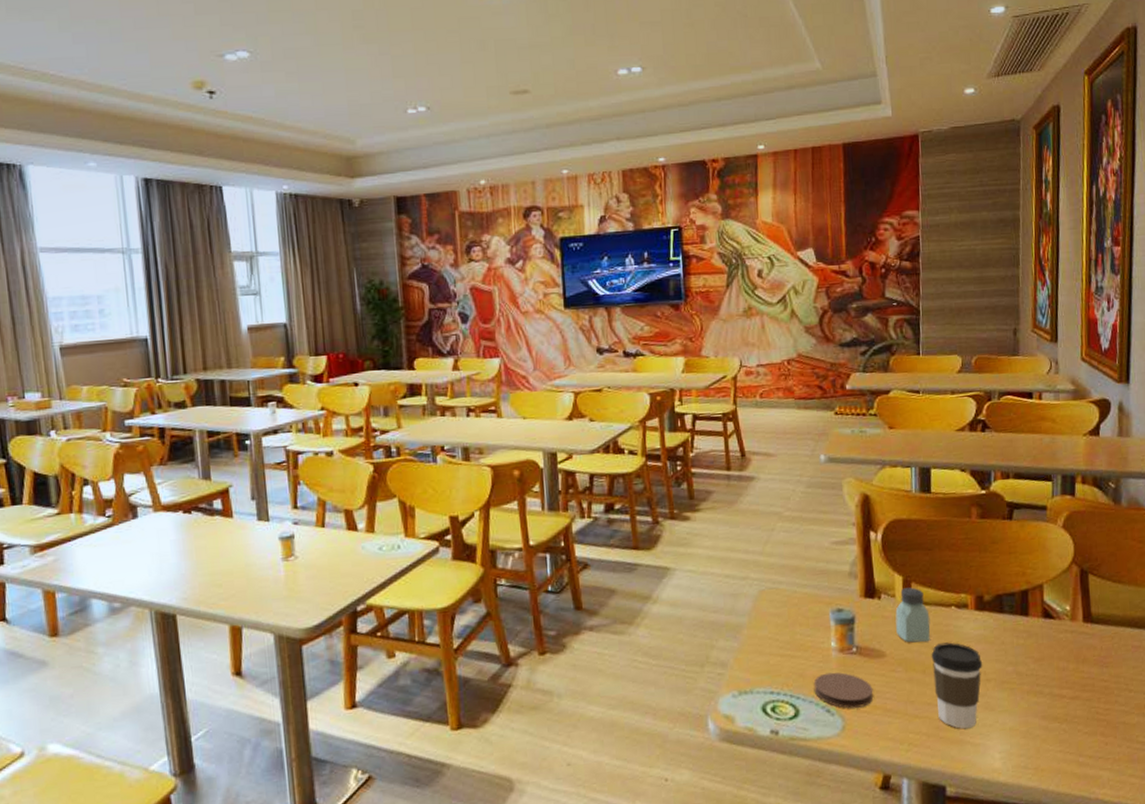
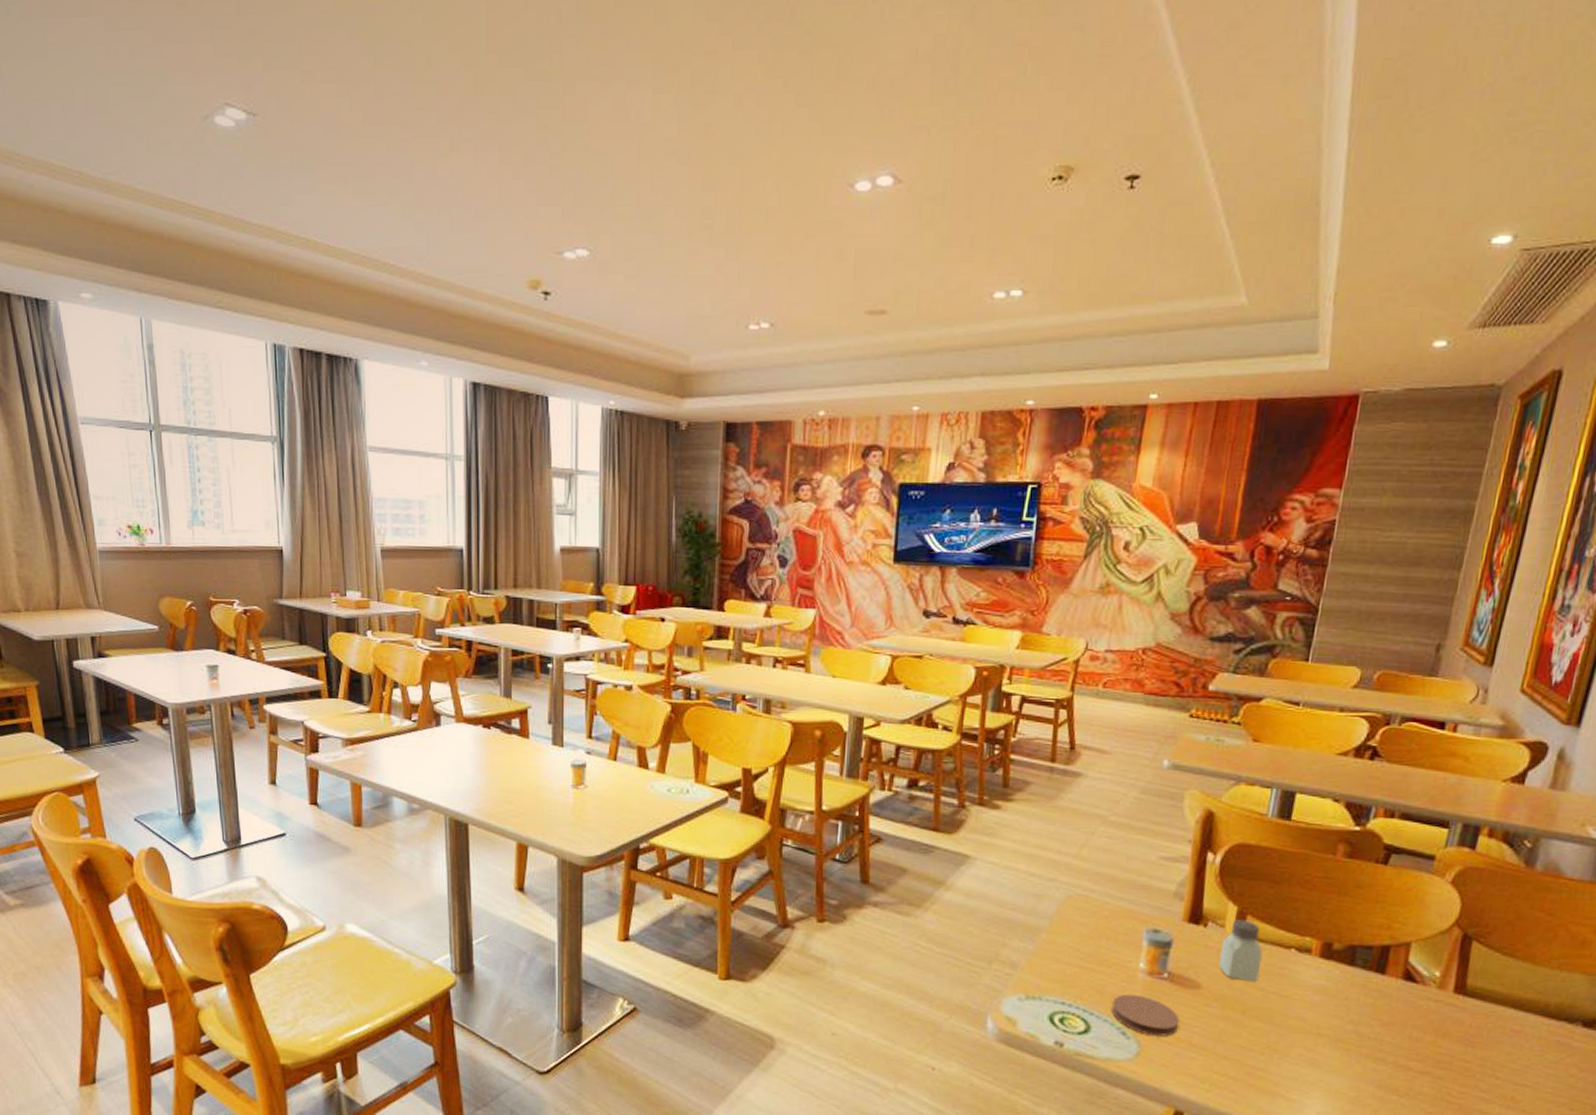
coffee cup: present [931,642,983,729] -> none [1251,986,1317,1082]

